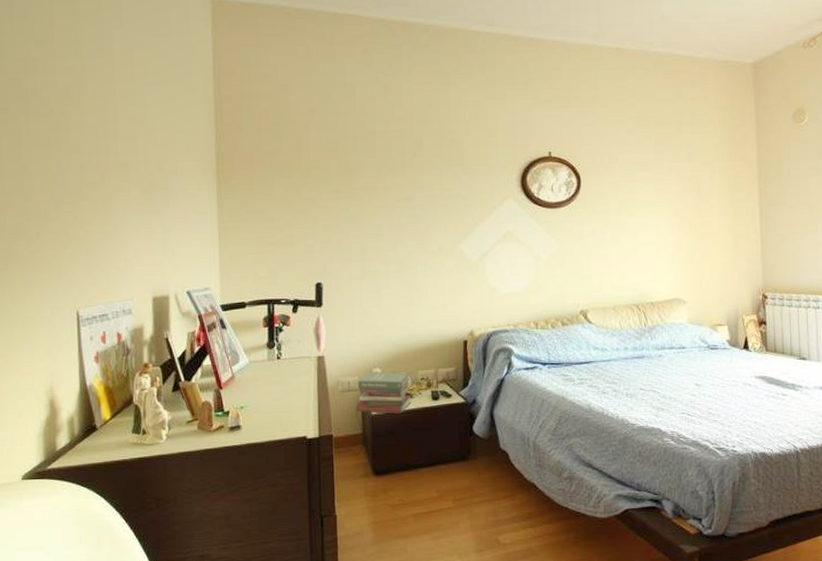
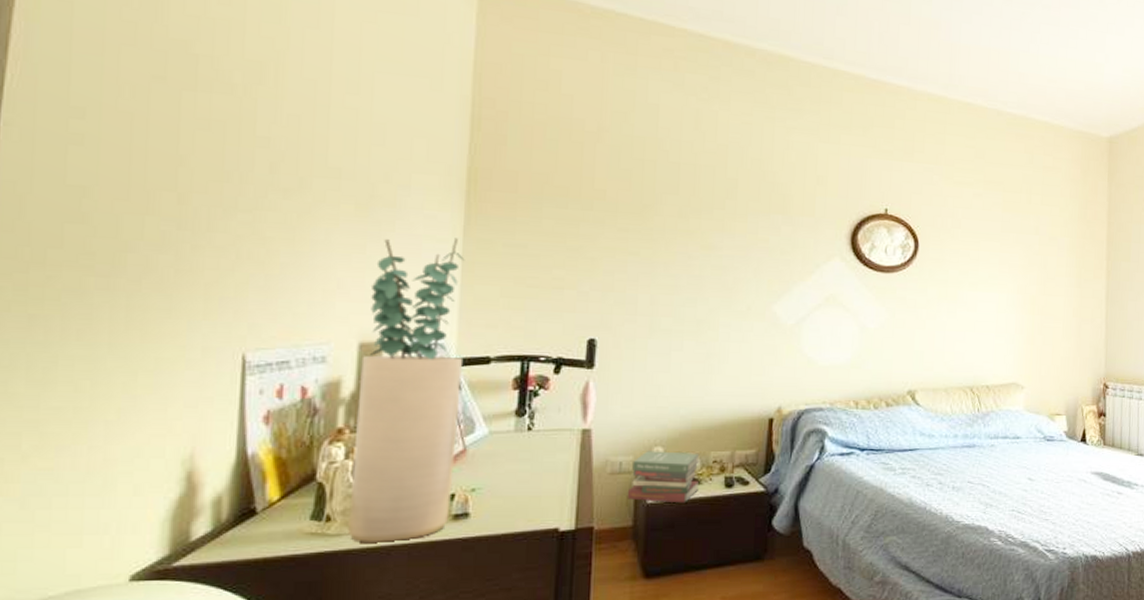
vase: none [155,210,227,450] -> present [347,238,465,543]

